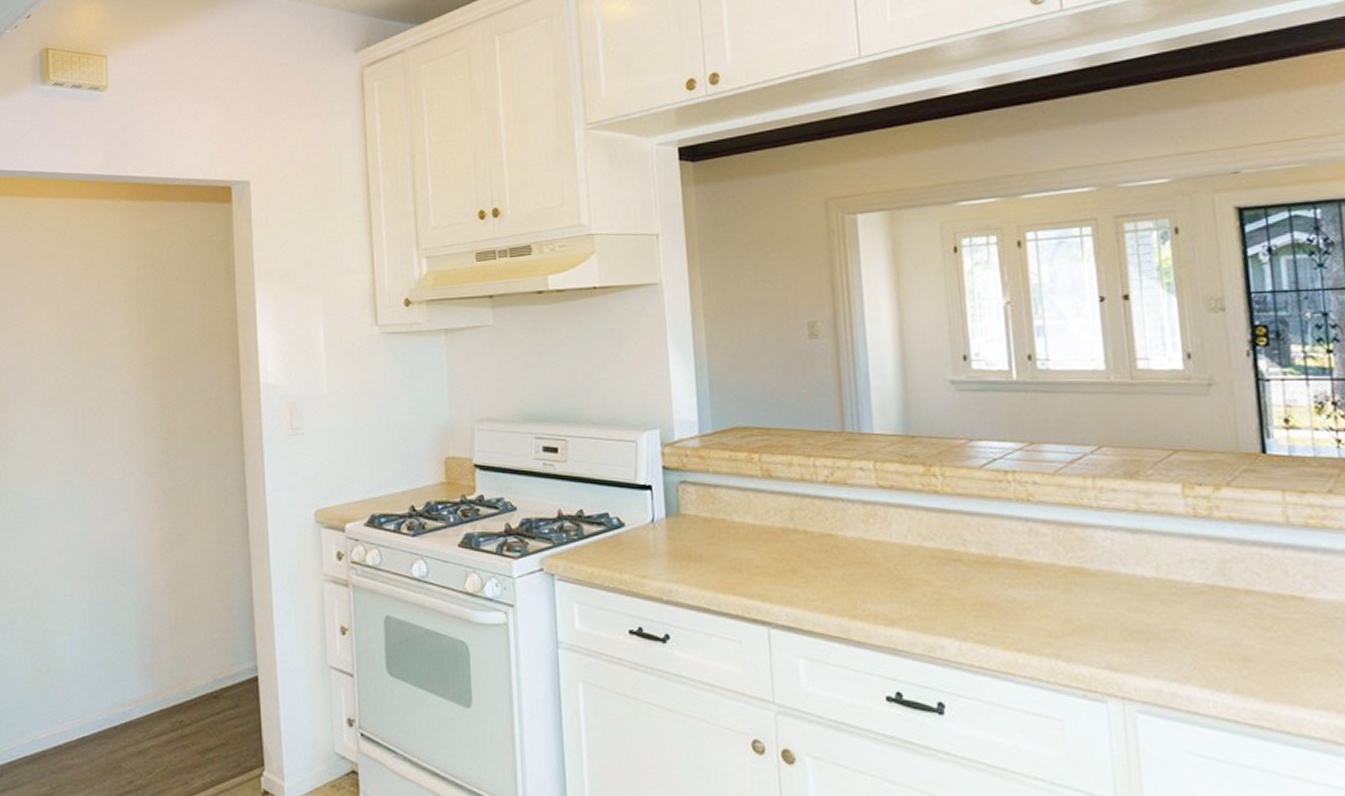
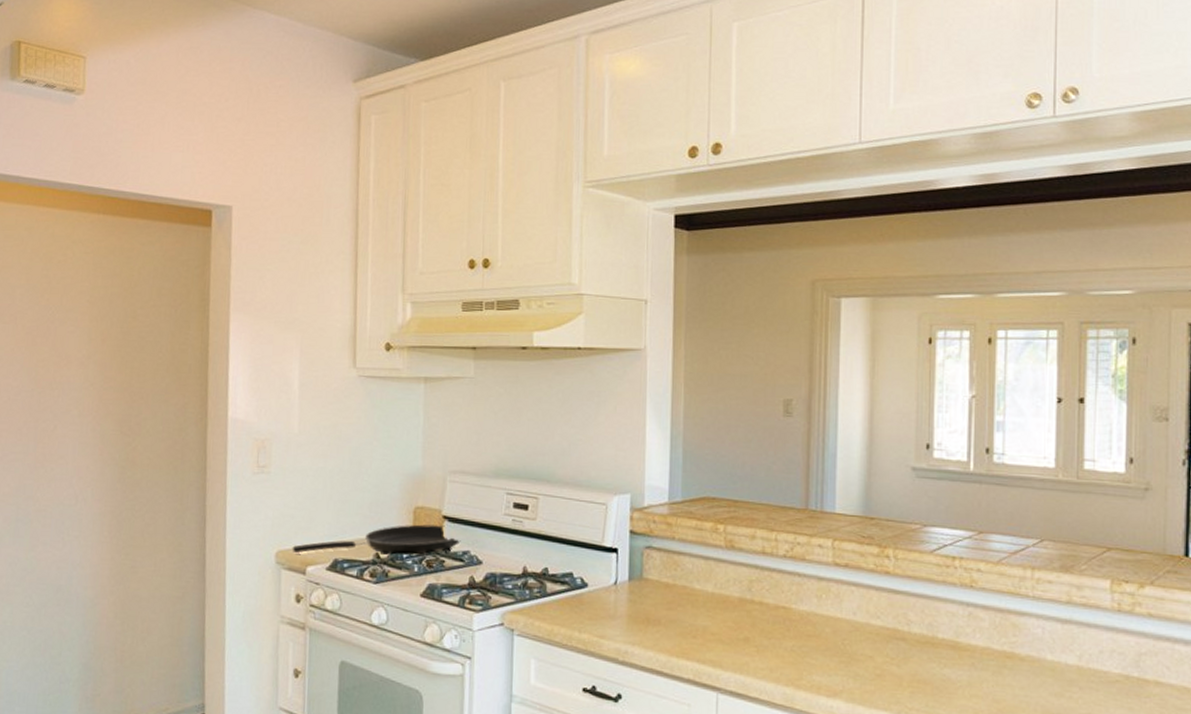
frying pan: none [330,474,494,512] -> present [292,524,461,555]

